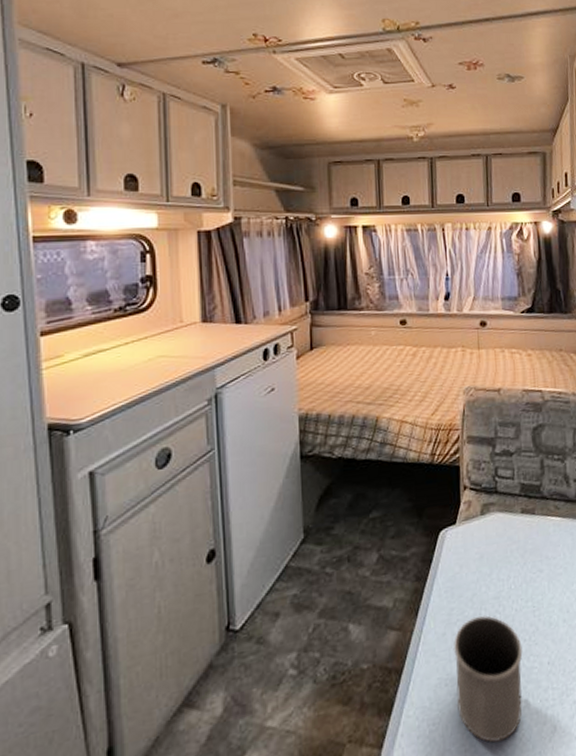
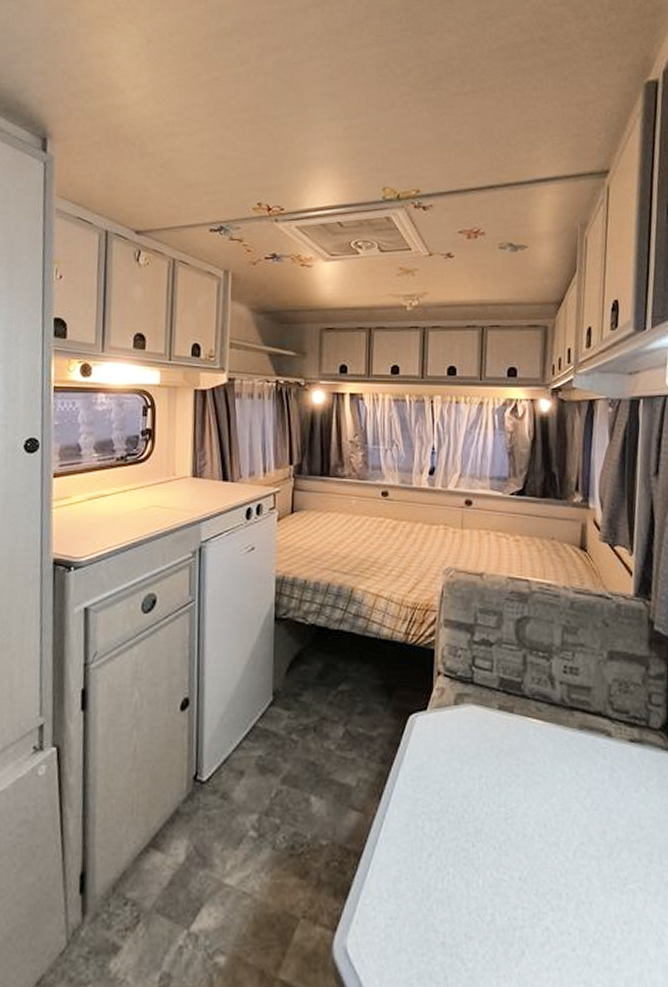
mug: present [453,615,523,742] -> none [416,812,491,953]

